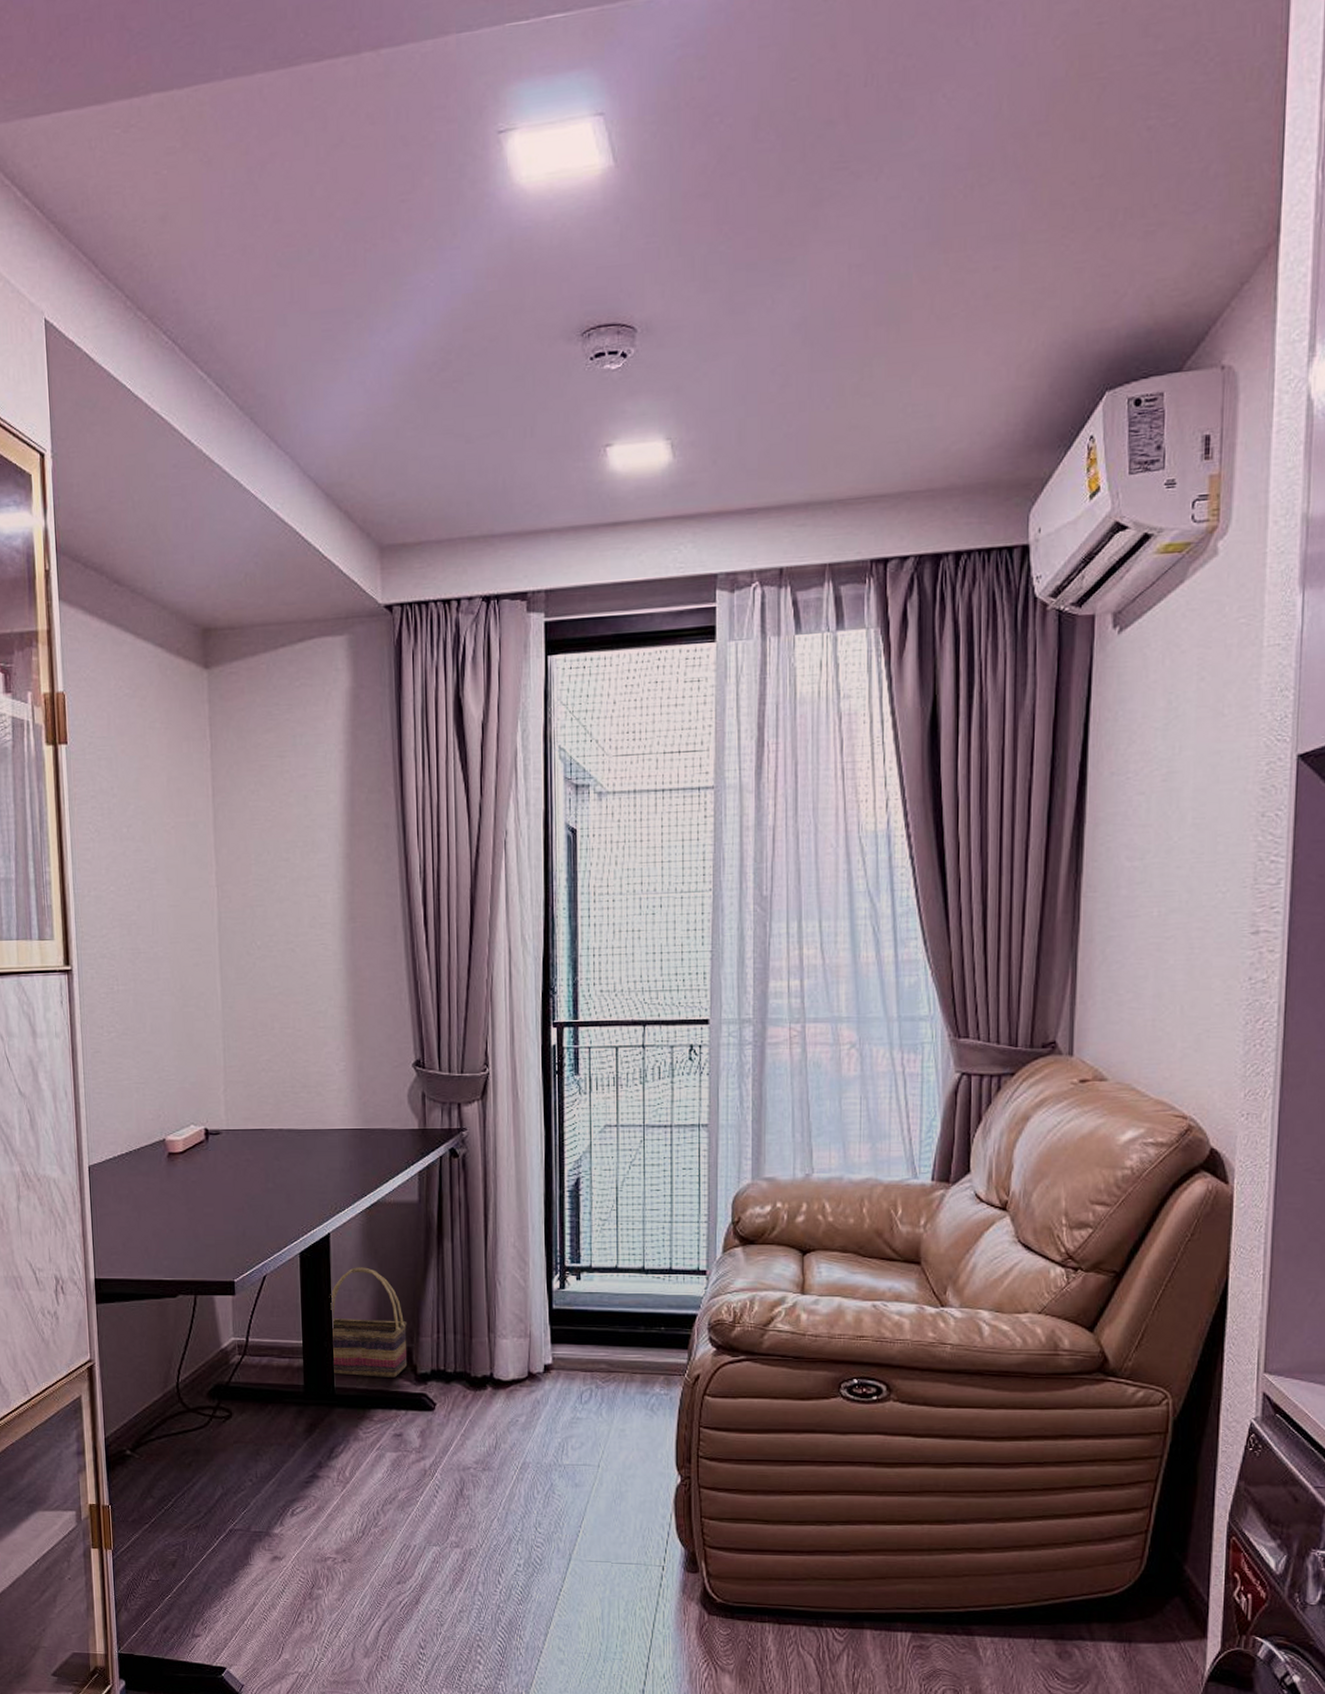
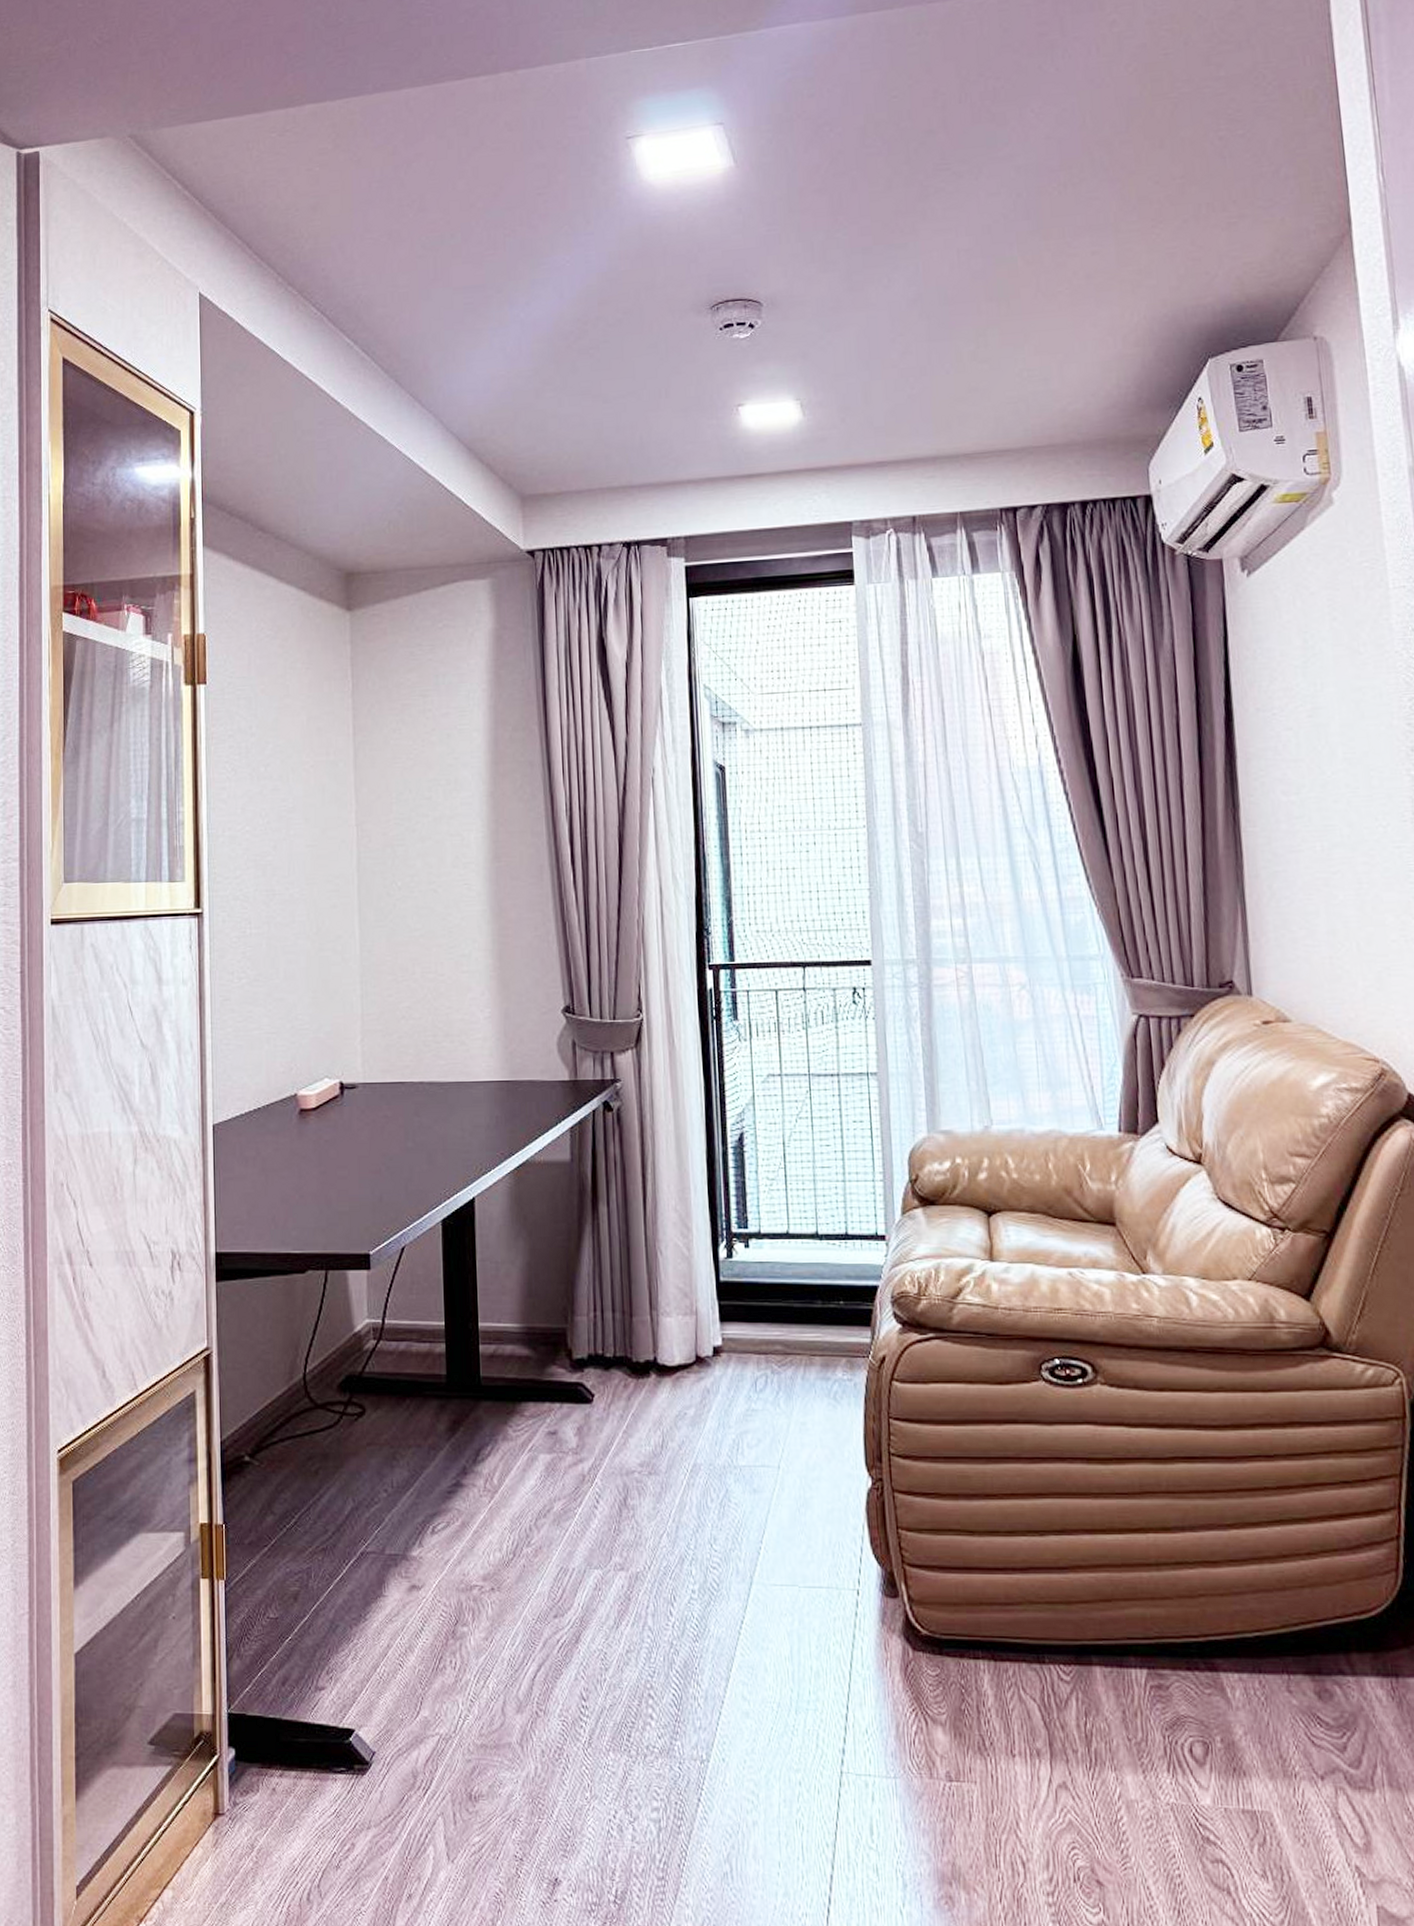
basket: present [329,1267,408,1378] -> none [474,1236,562,1364]

